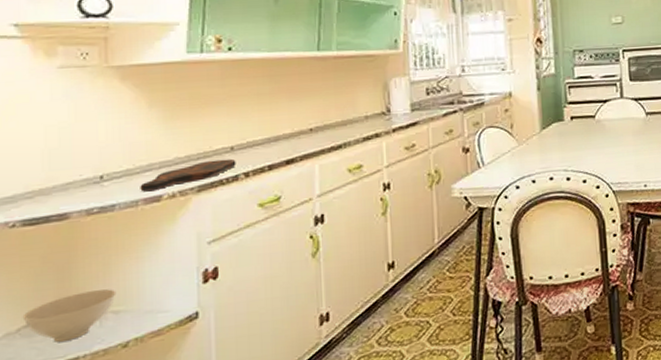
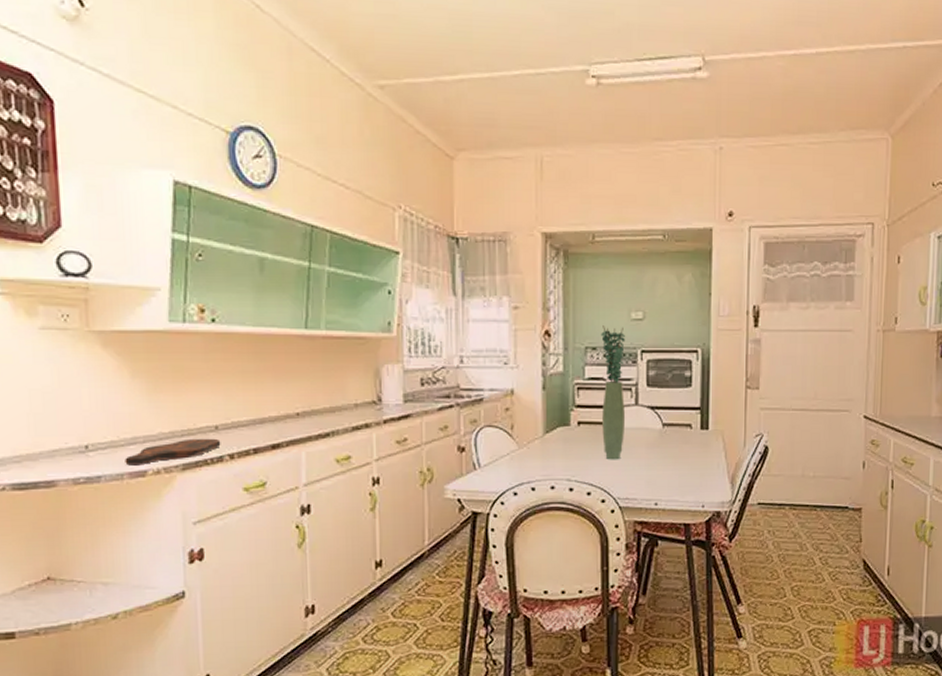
bowl: present [22,289,117,343] -> none [16,560,105,608]
vase: none [586,30,613,149] -> present [601,325,626,460]

